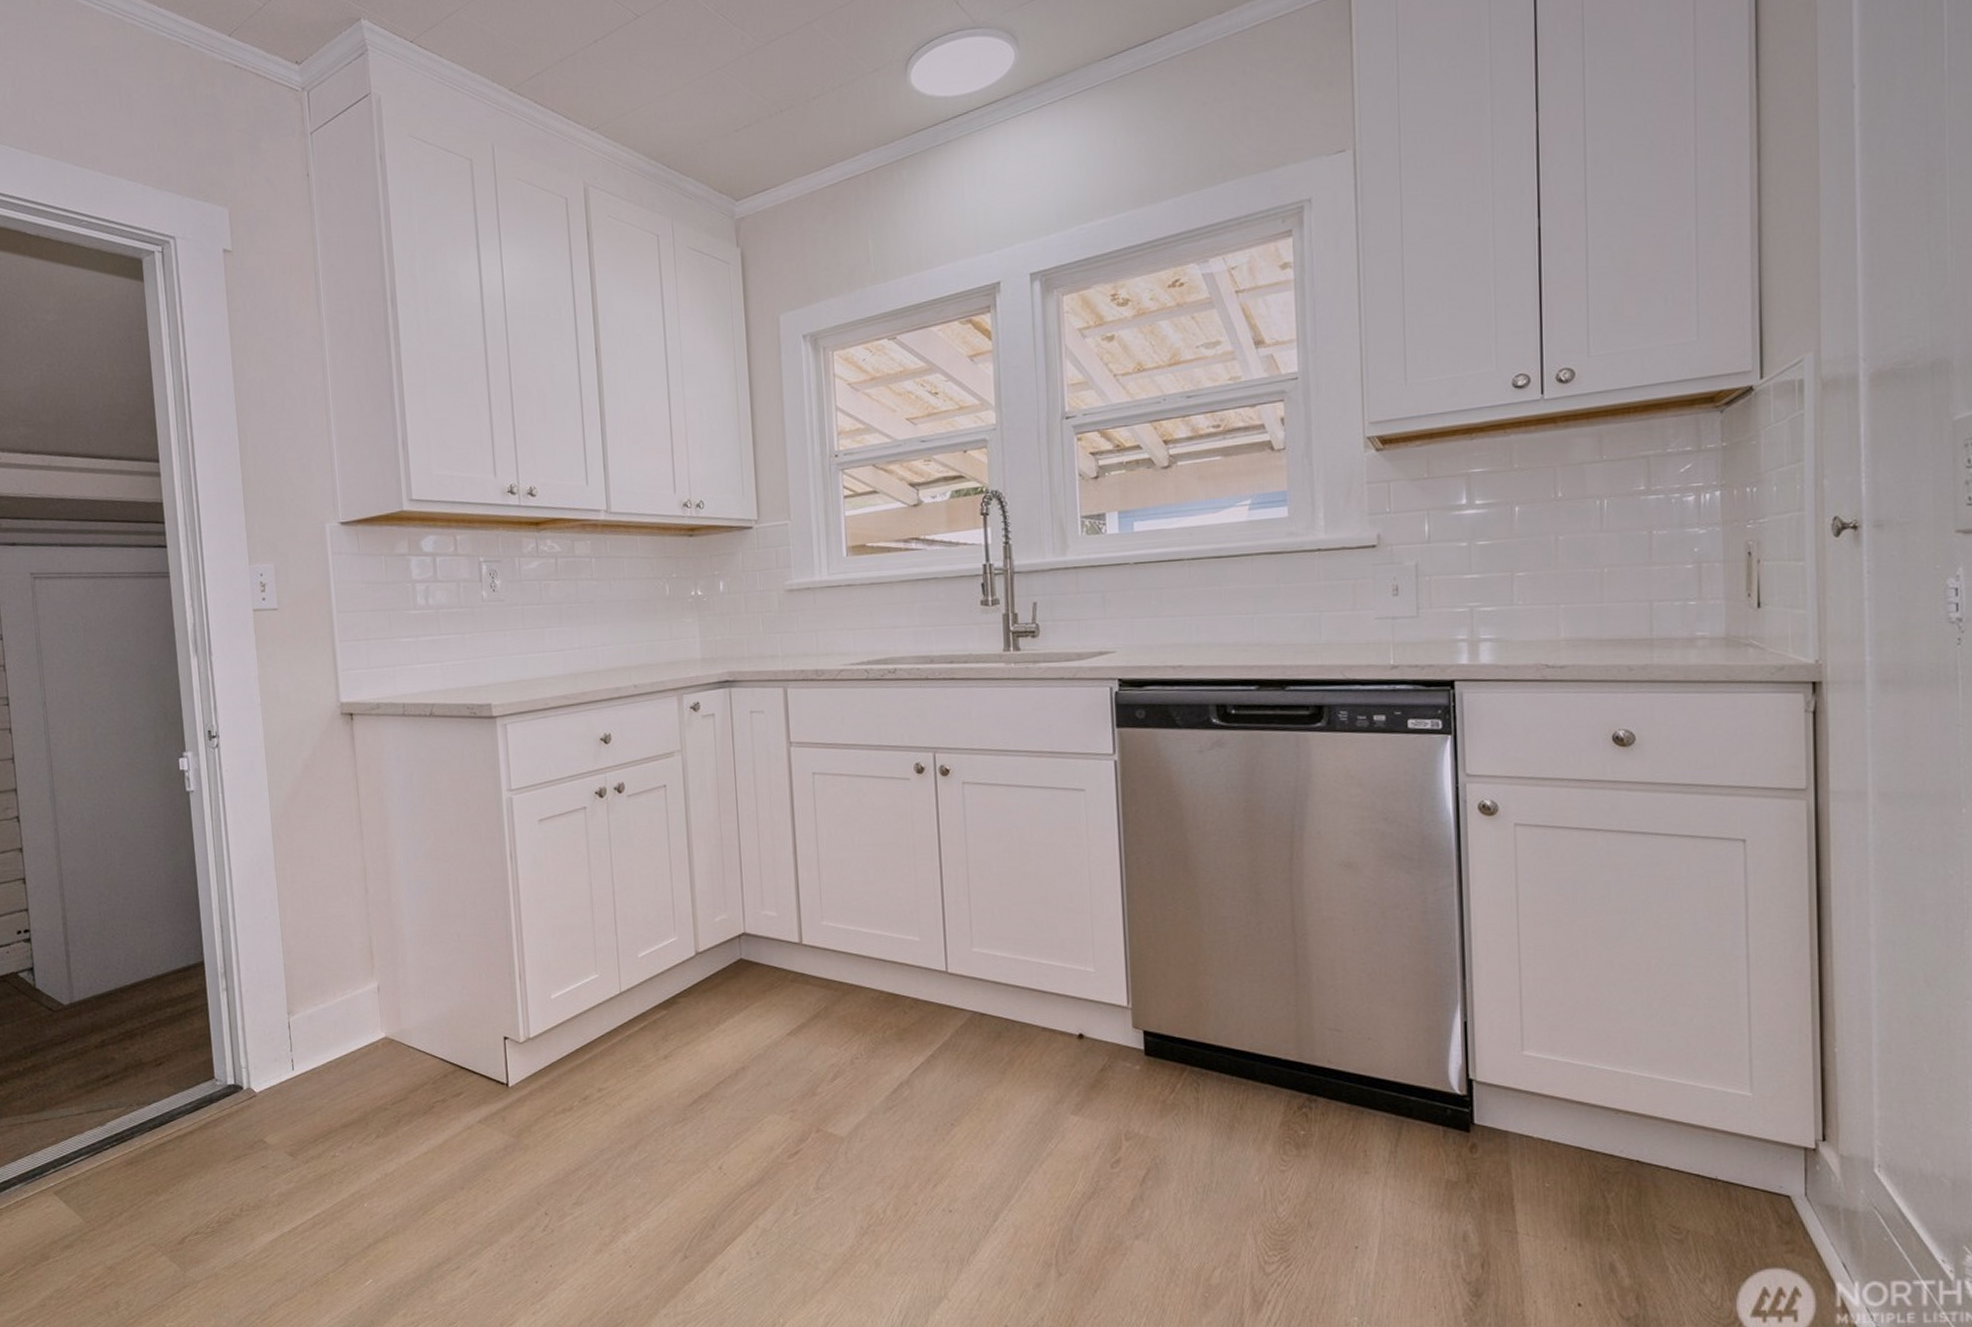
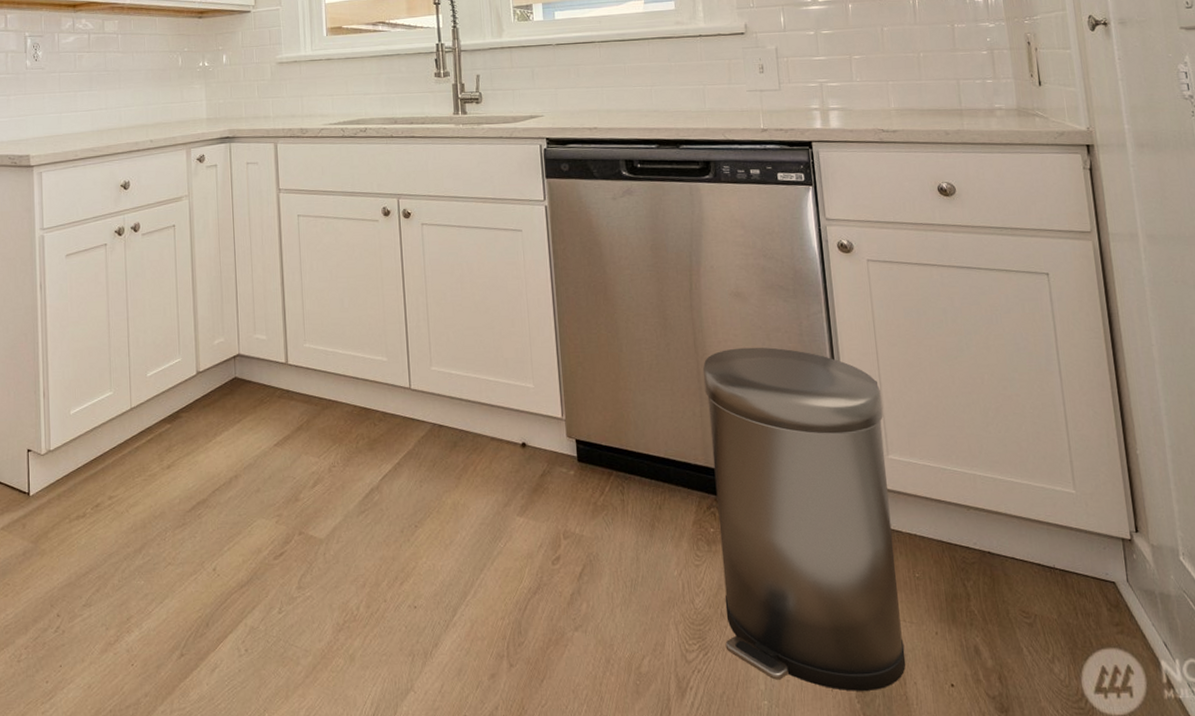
pedal bin: none [1300,926,1526,1309] -> present [702,347,906,691]

